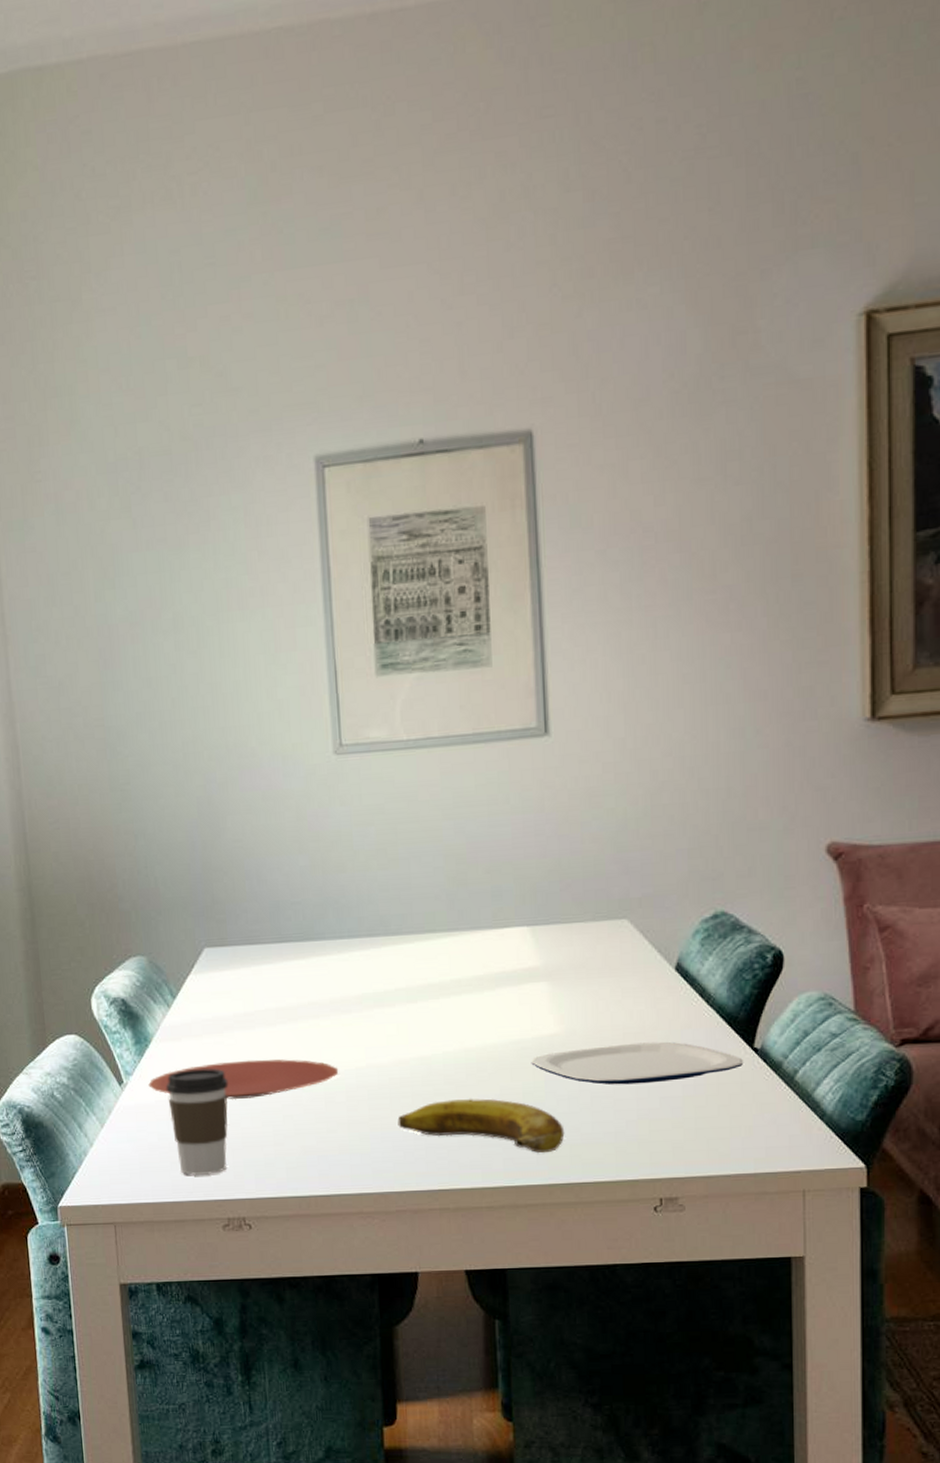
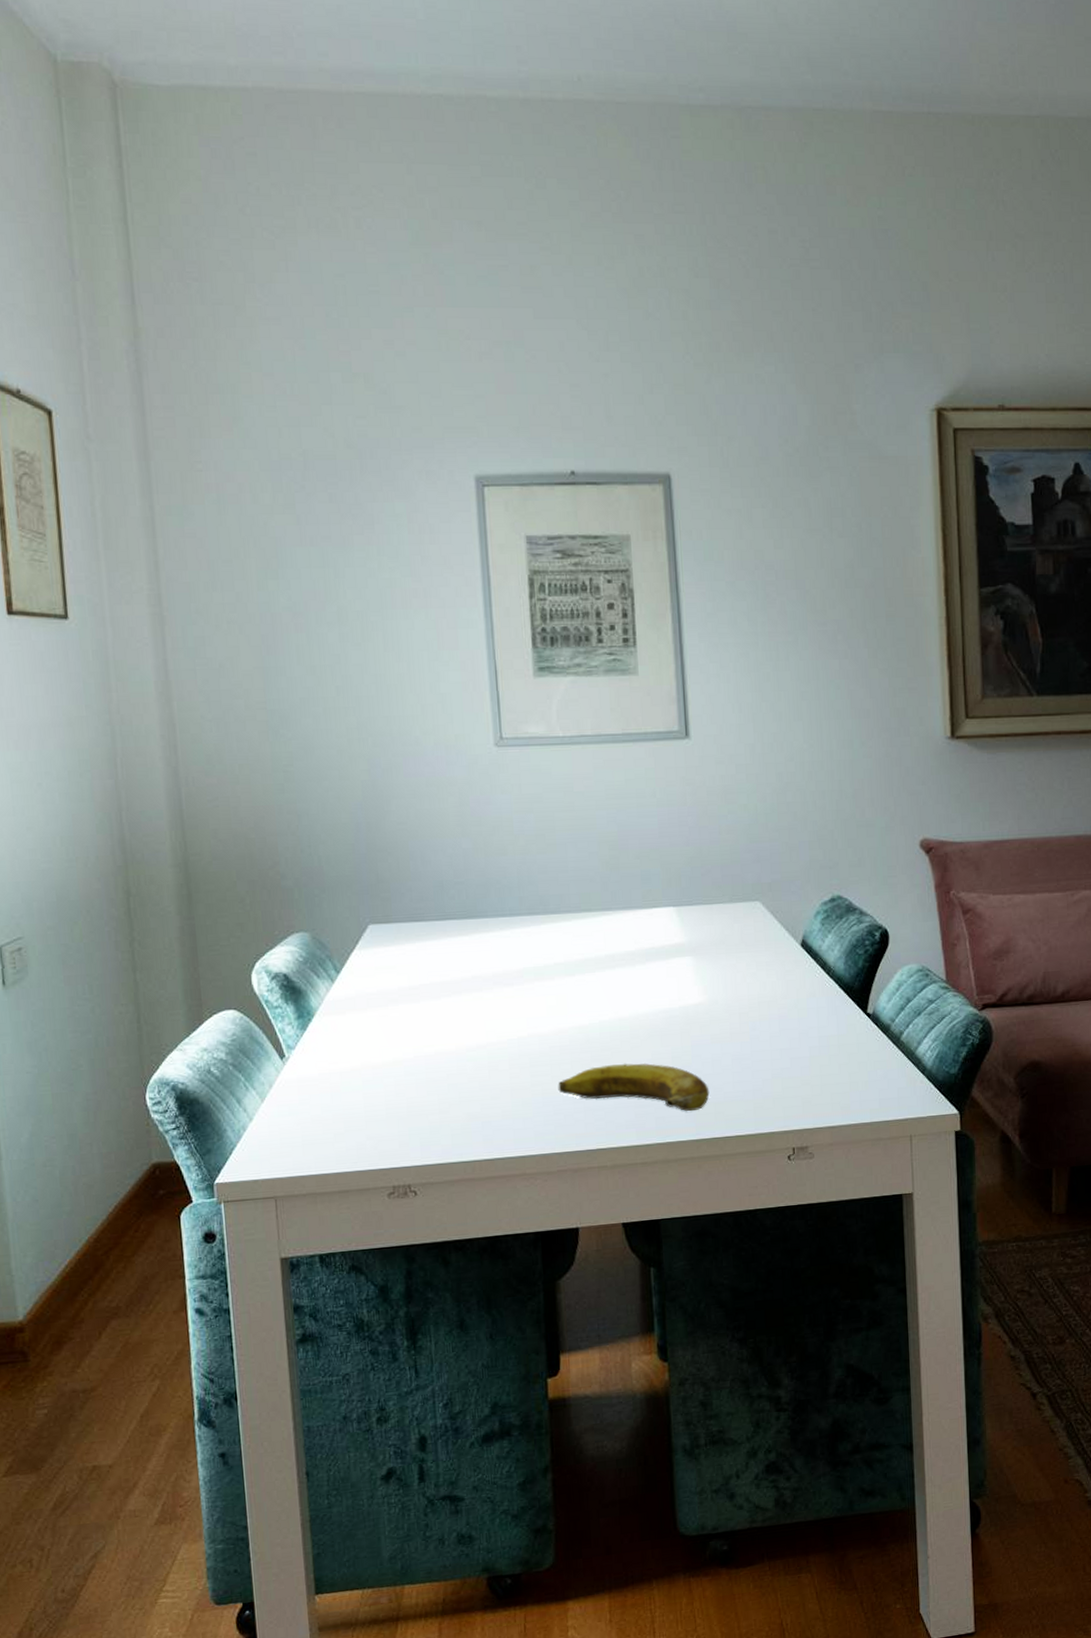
plate: present [148,1059,339,1100] -> none [311,1030,502,1071]
coffee cup: present [167,1068,229,1175] -> none [330,1041,393,1146]
plate: present [531,1041,743,1085] -> none [679,1008,859,1048]

